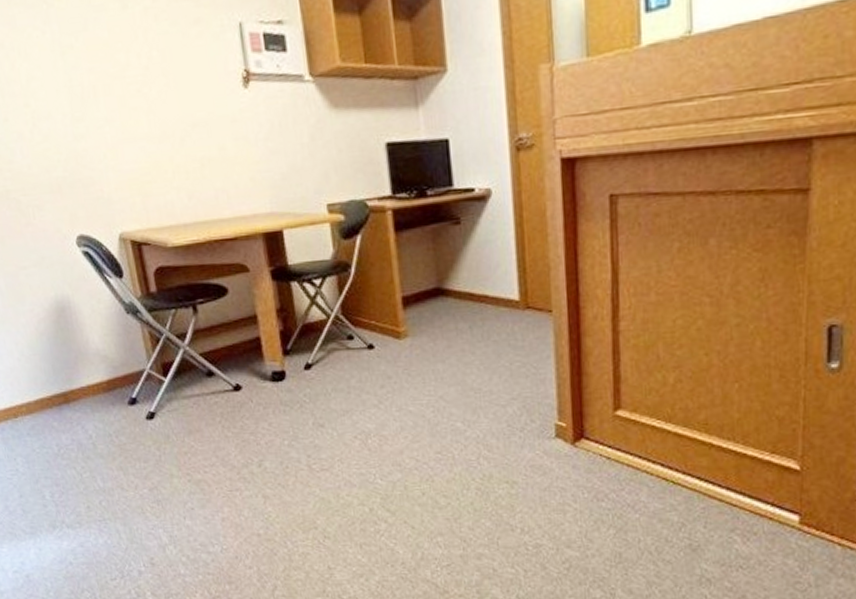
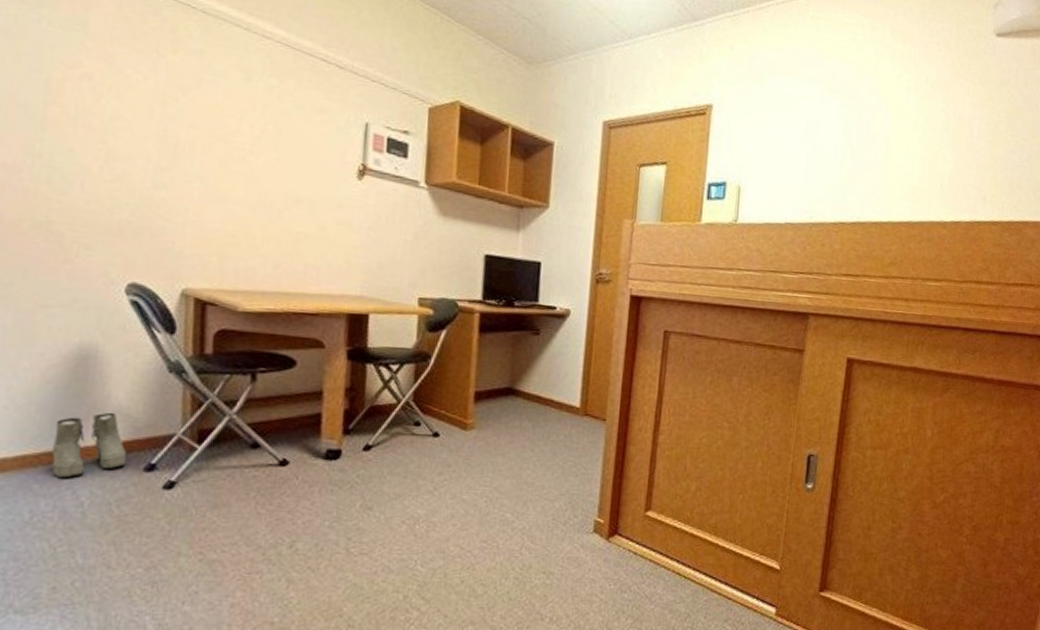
boots: none [56,355,114,416] -> present [51,412,127,479]

